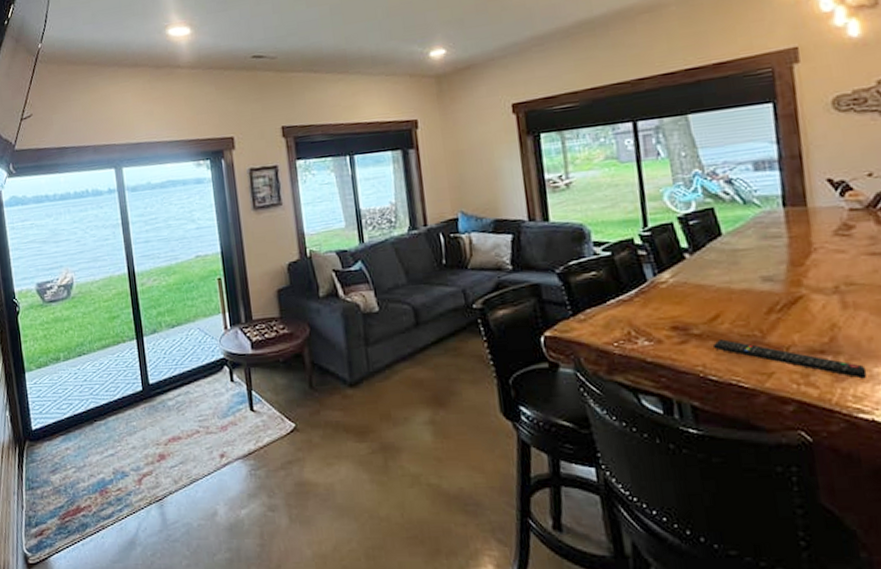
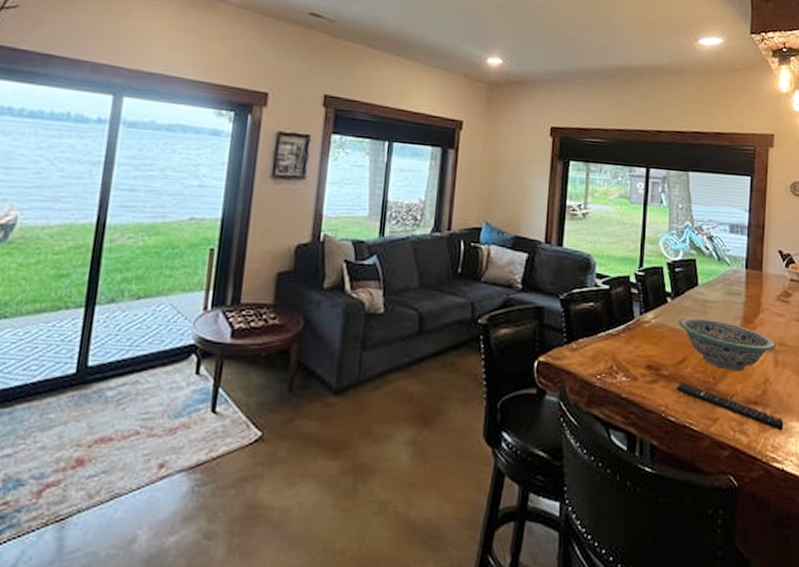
decorative bowl: none [702,268,841,321] -> present [678,317,776,371]

